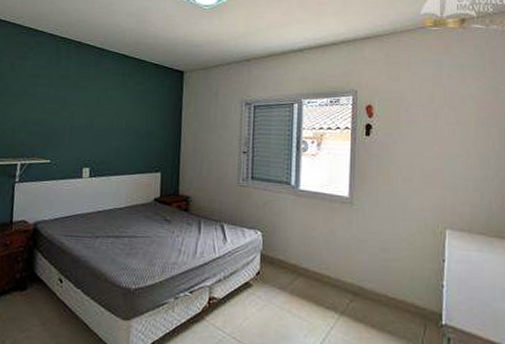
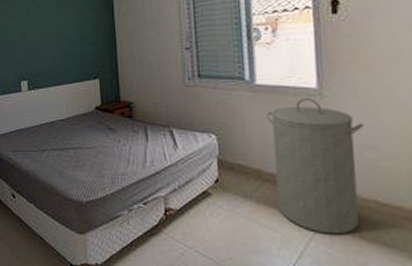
laundry hamper: none [305,204,382,324] -> present [265,97,364,235]

